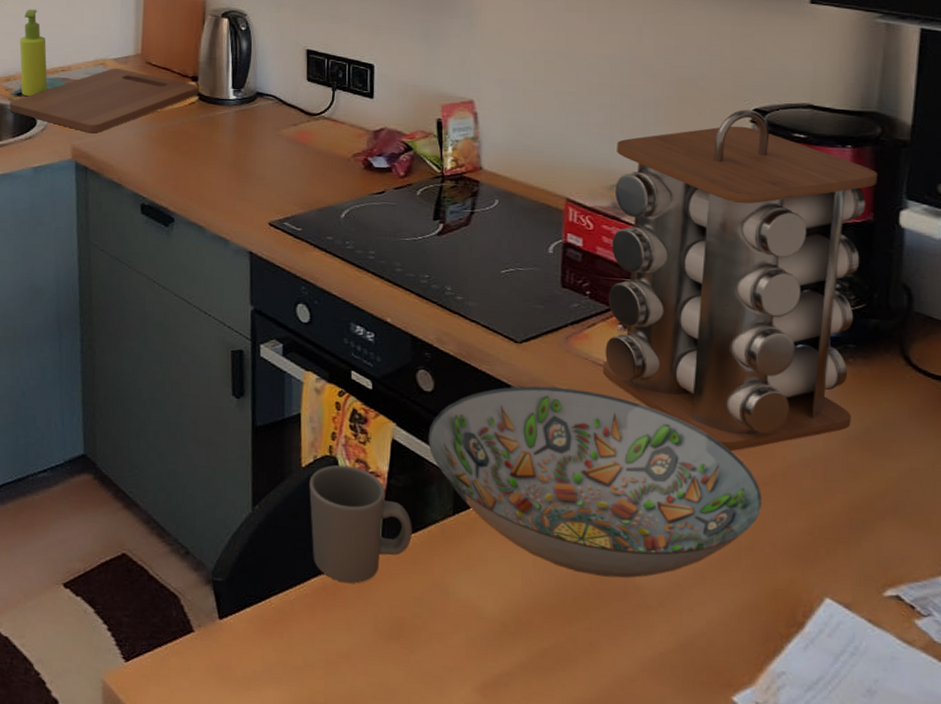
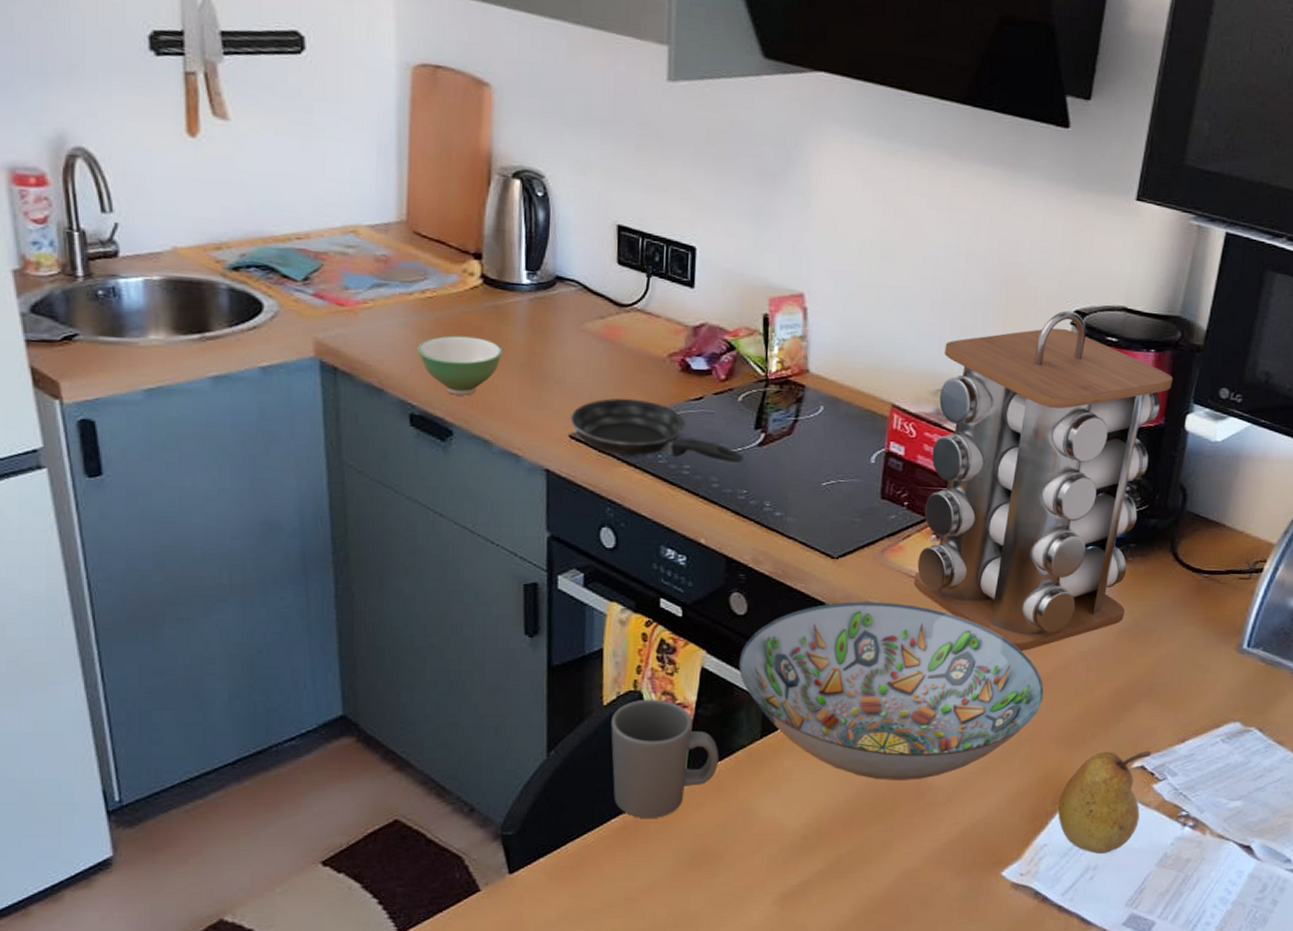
cutting board: present [9,68,199,133] -> none [222,238,483,324]
soap dispenser: present [19,9,48,97] -> none [233,150,277,273]
bowl: none [148,141,214,190] -> present [417,335,503,396]
frying pan: none [270,192,424,250] -> present [570,398,744,463]
fruit: none [793,572,907,695] -> present [1057,750,1151,854]

